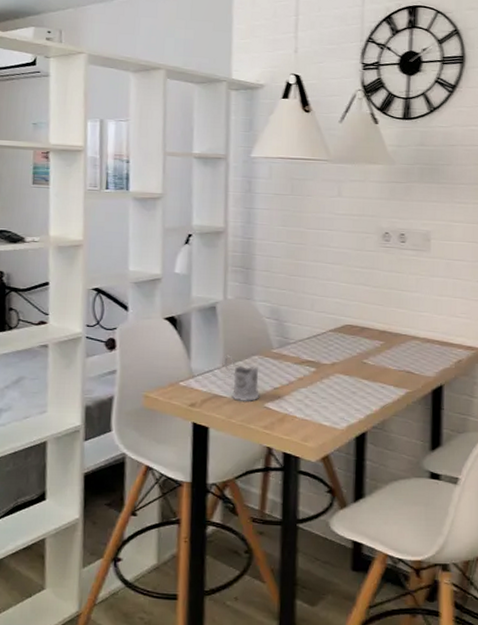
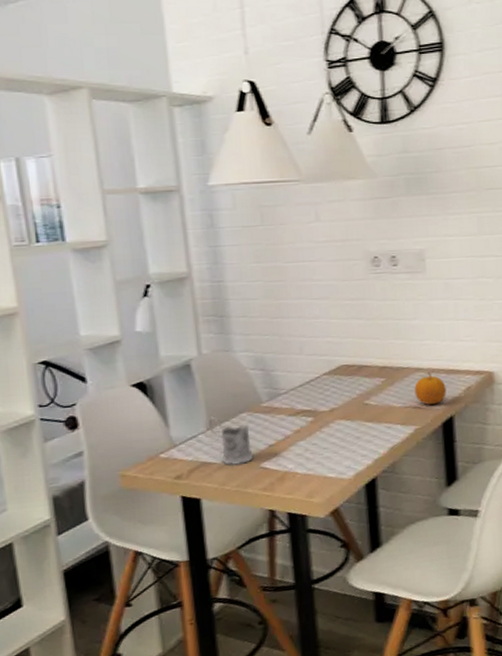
fruit: none [409,341,439,372] -> present [414,372,446,405]

